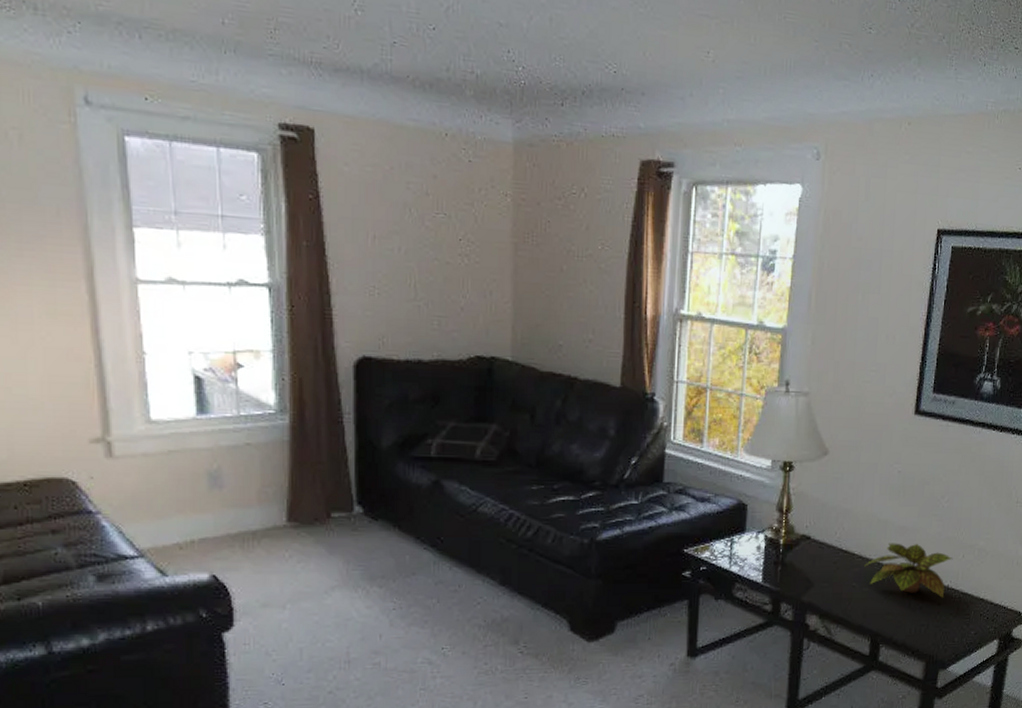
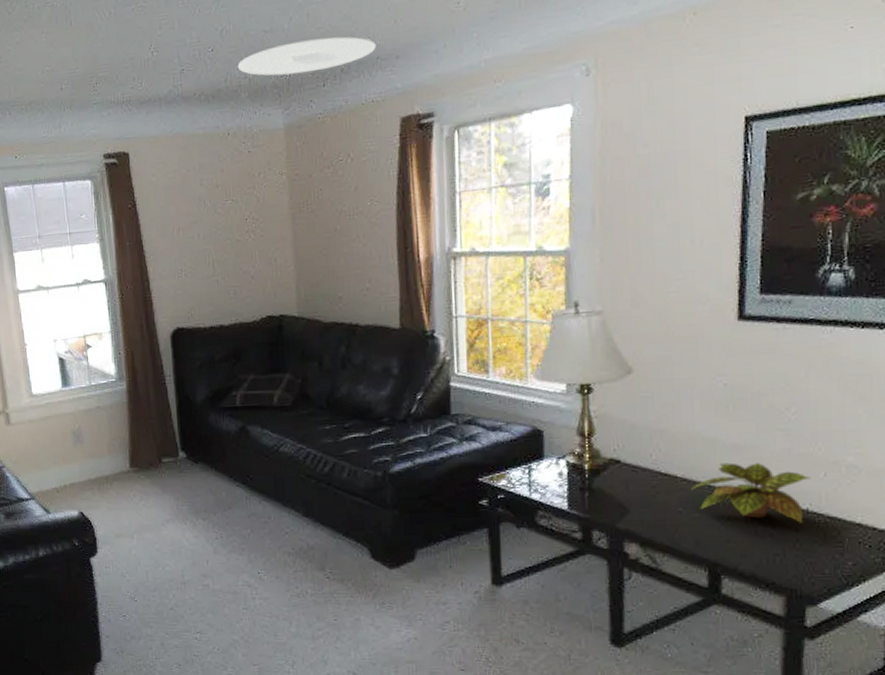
ceiling light: none [463,45,622,88] -> present [237,36,376,76]

